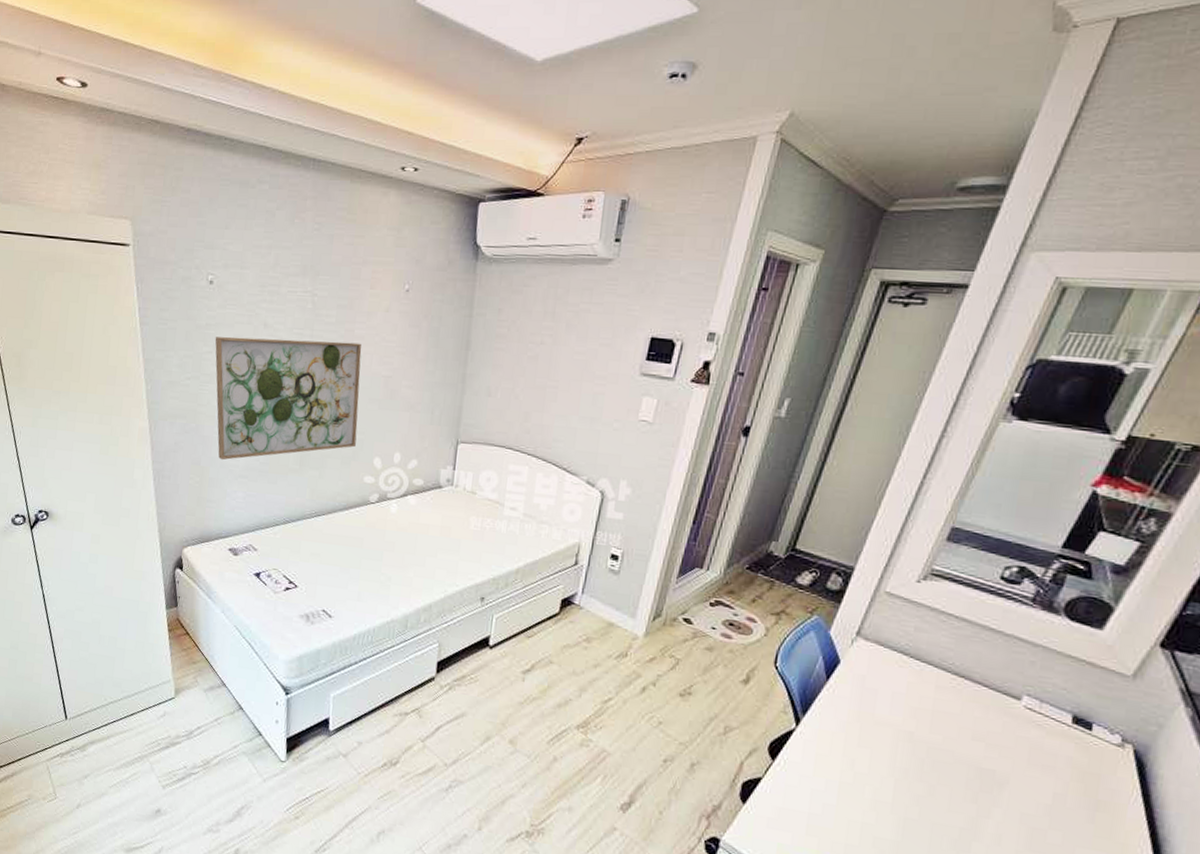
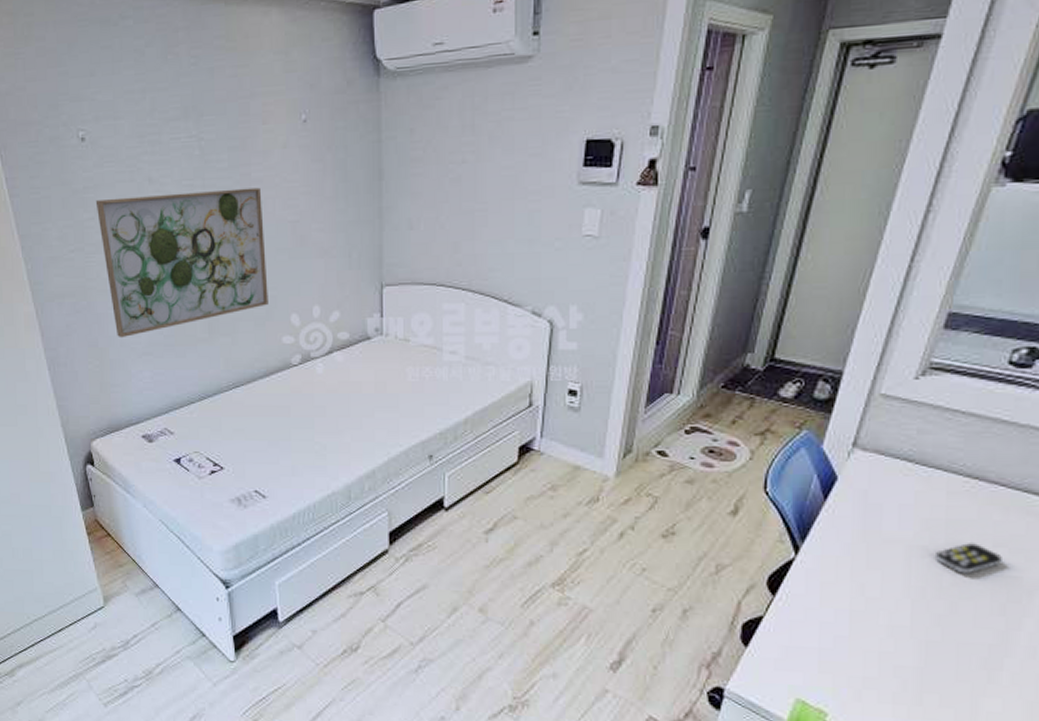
remote control: none [919,734,979,762] -> present [934,543,1002,574]

